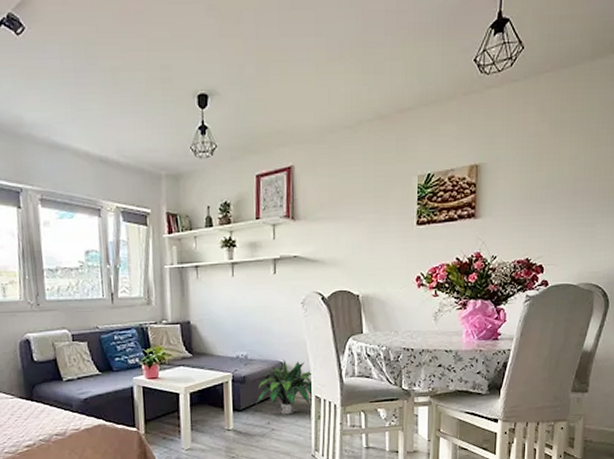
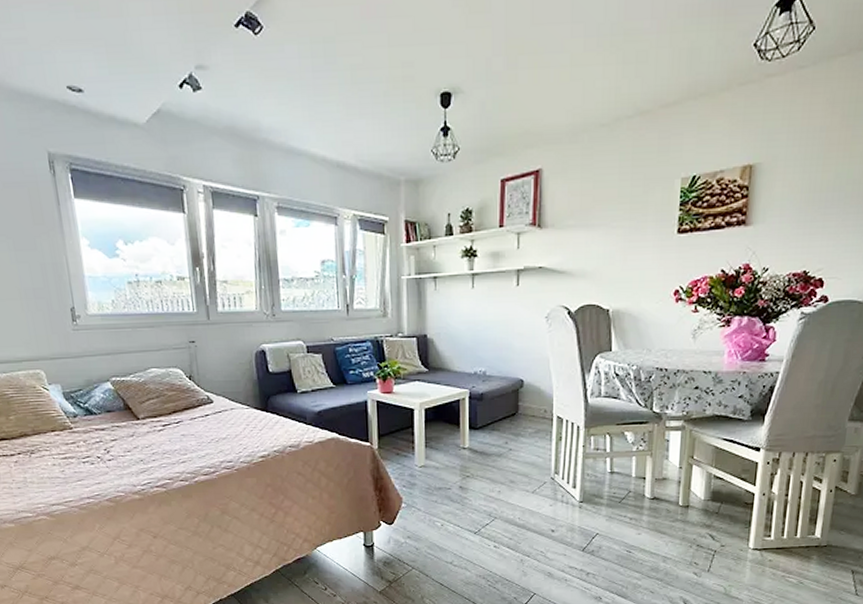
potted plant: present [255,360,314,415] -> none [493,377,556,435]

